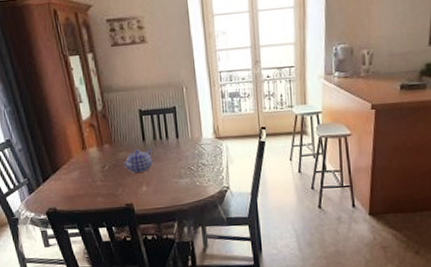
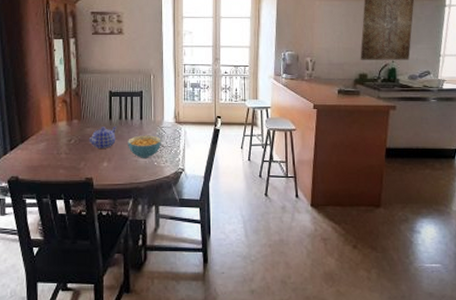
cereal bowl: none [165,154,202,179] -> present [128,135,161,158]

